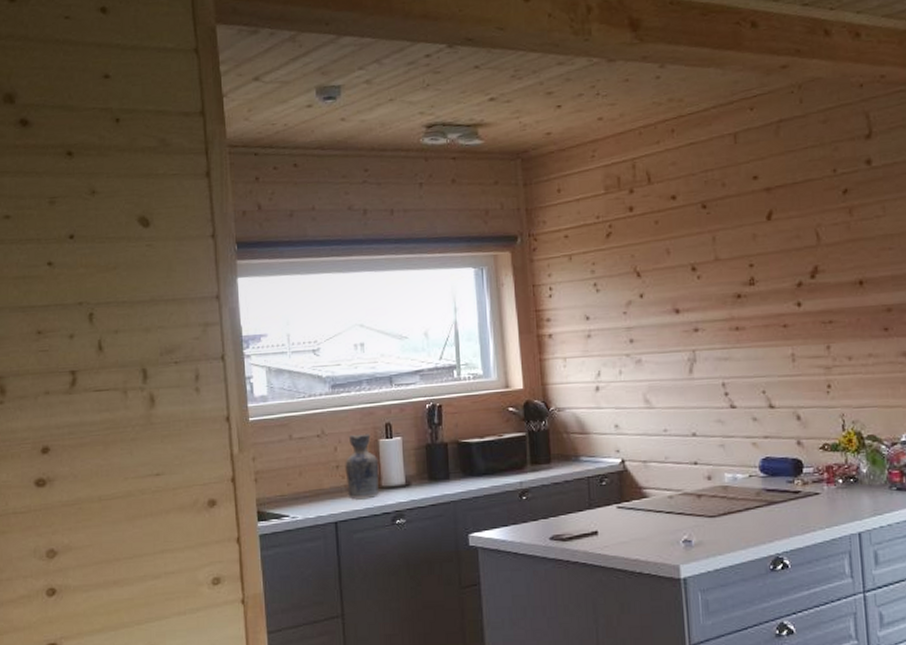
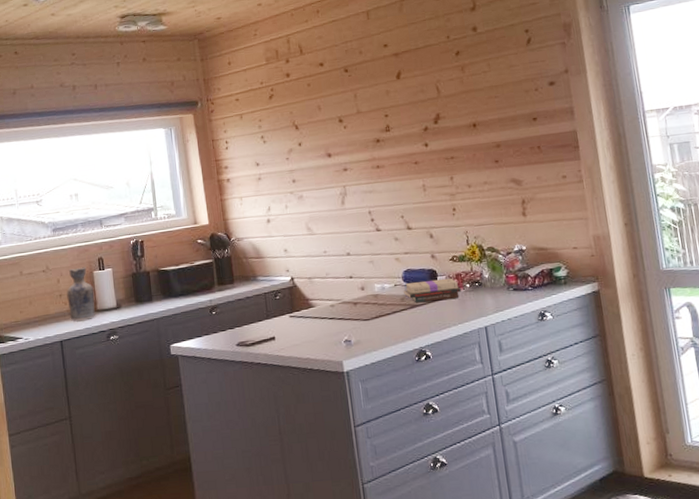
books: none [760,470,832,499] -> present [403,278,461,303]

